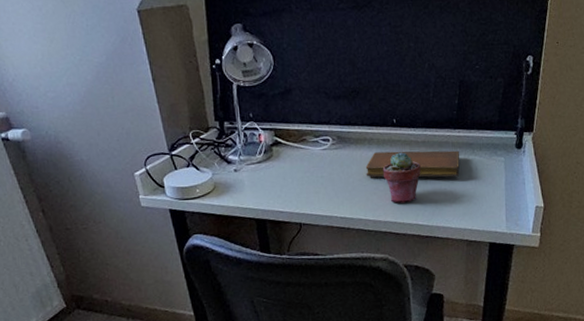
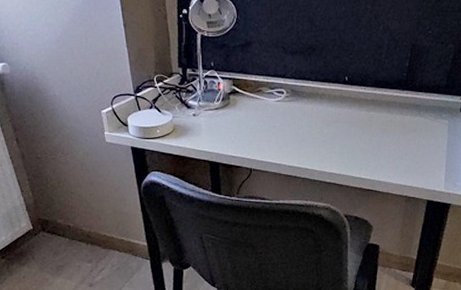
notebook: present [365,150,460,178] -> none [315,107,407,136]
potted succulent: present [382,152,421,203] -> none [331,109,368,157]

